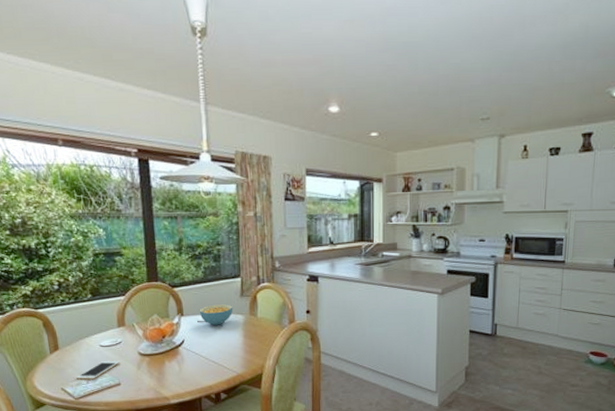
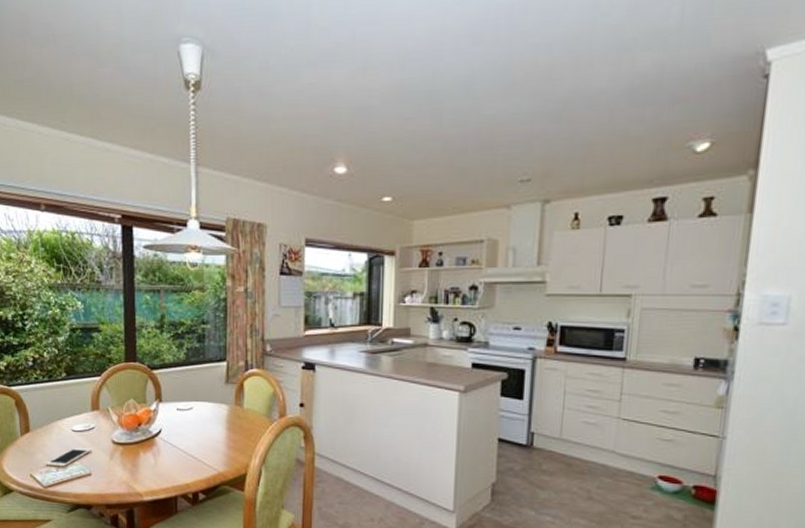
cereal bowl: present [199,304,233,325] -> none [179,391,217,415]

